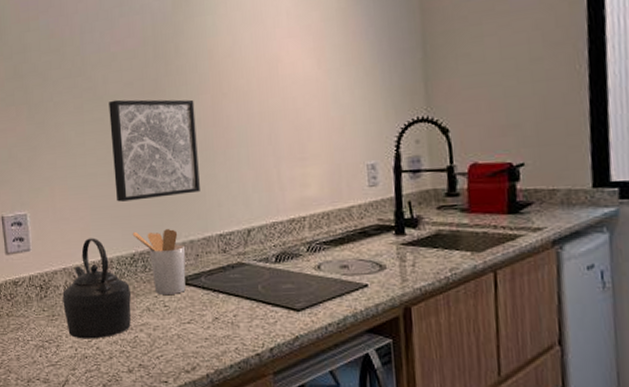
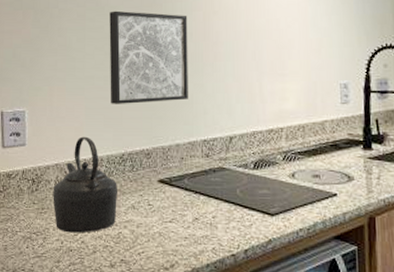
utensil holder: present [132,229,186,295] -> none [123,132,172,194]

